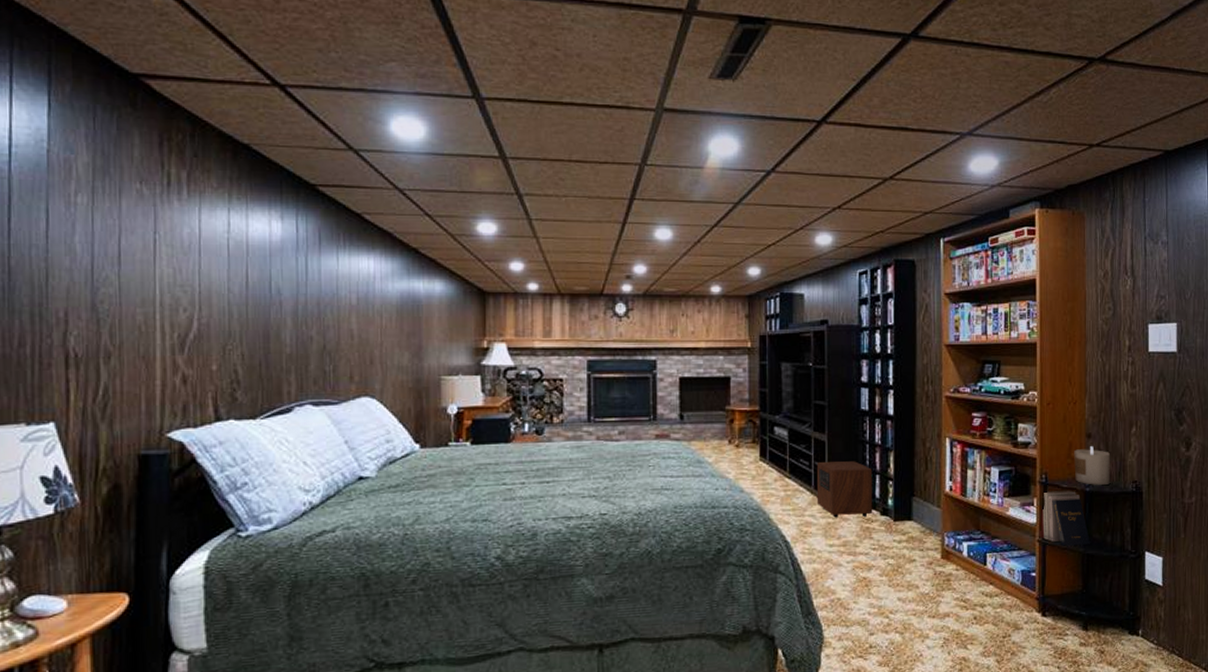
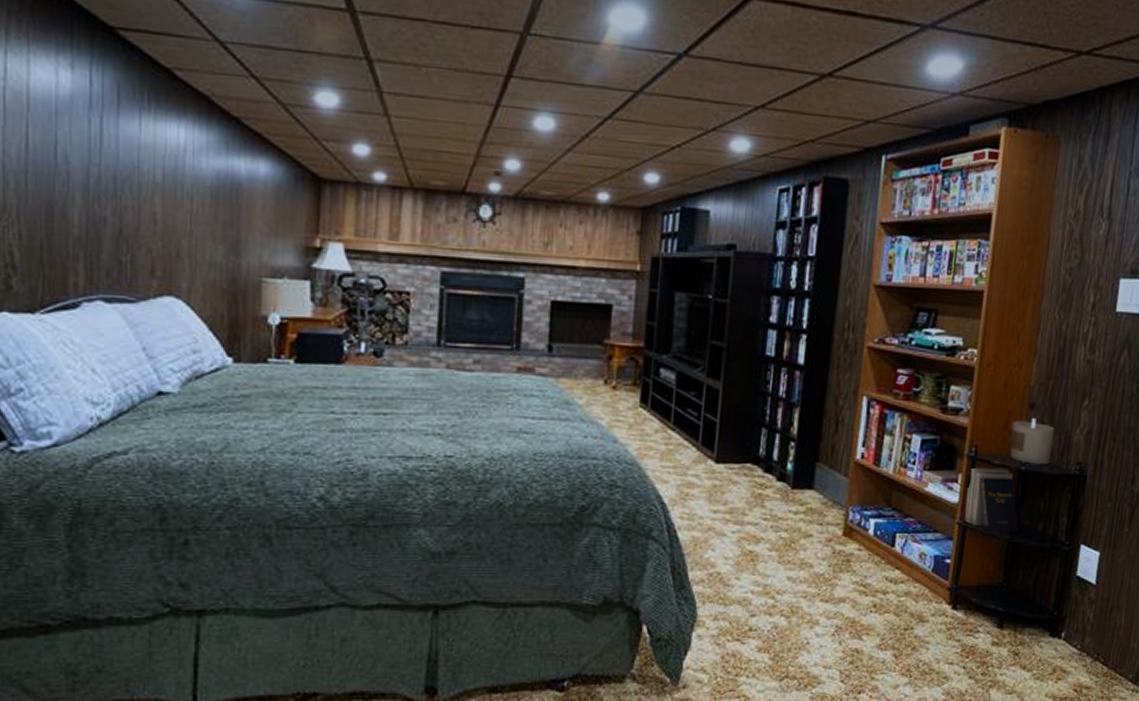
subwoofer: present [816,461,873,518] -> none [703,414,773,481]

